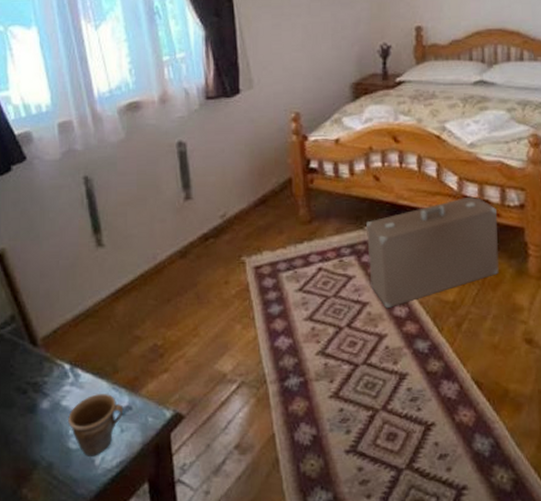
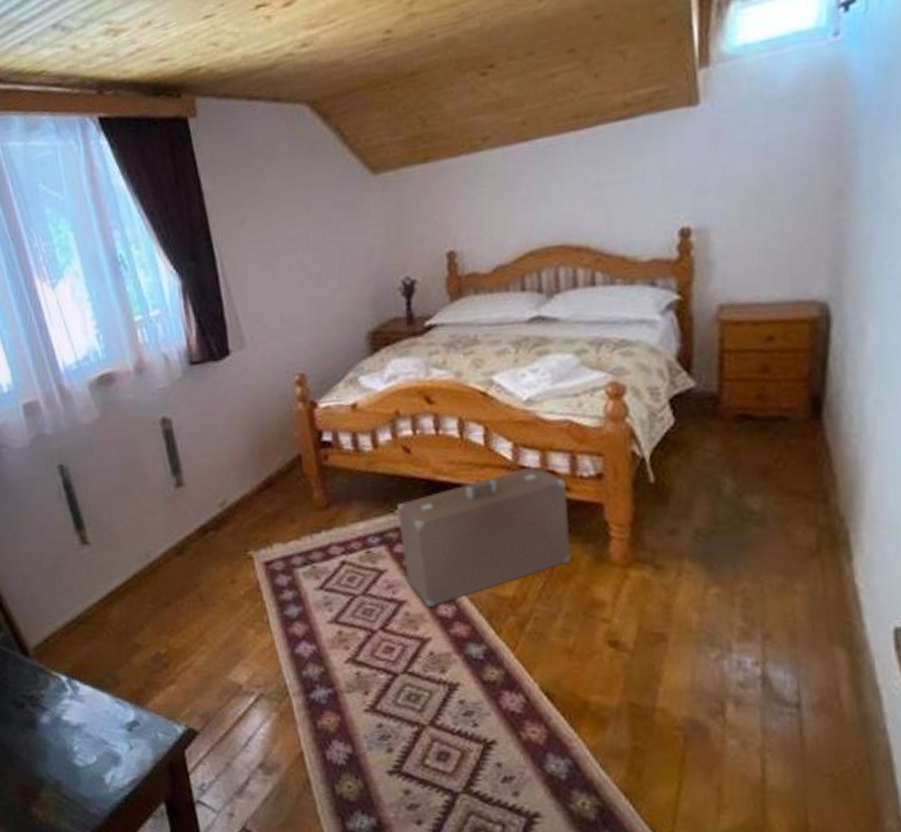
mug: present [68,394,124,456] -> none [71,708,131,775]

